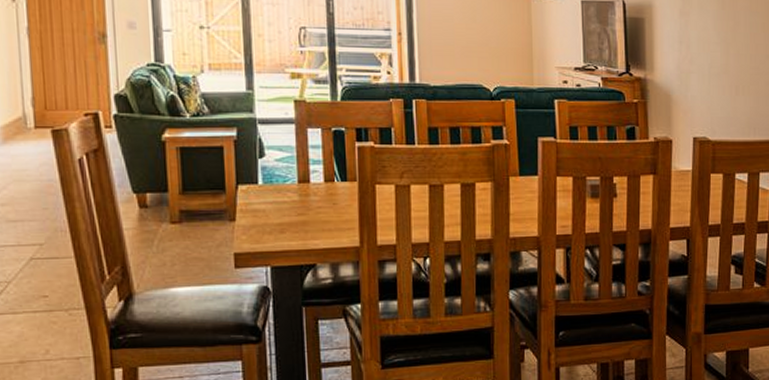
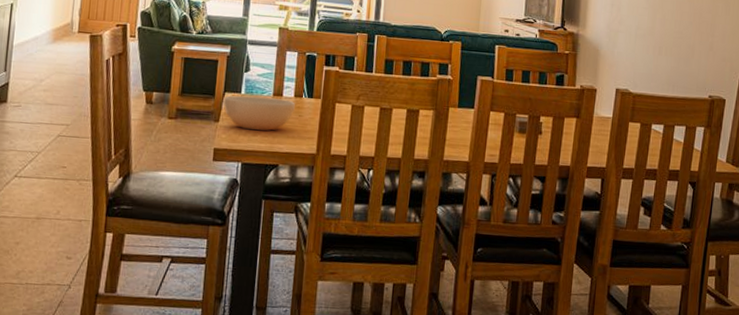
bowl: none [237,186,327,226] -> present [223,95,295,131]

